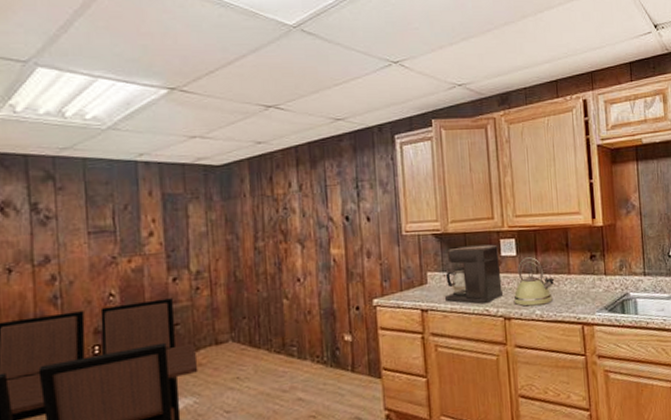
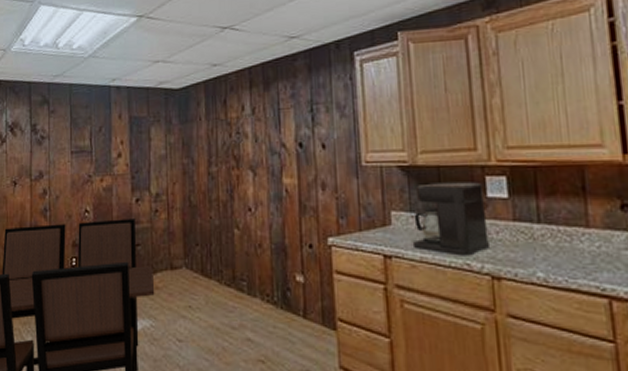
kettle: present [513,257,555,307] -> none [504,201,566,265]

